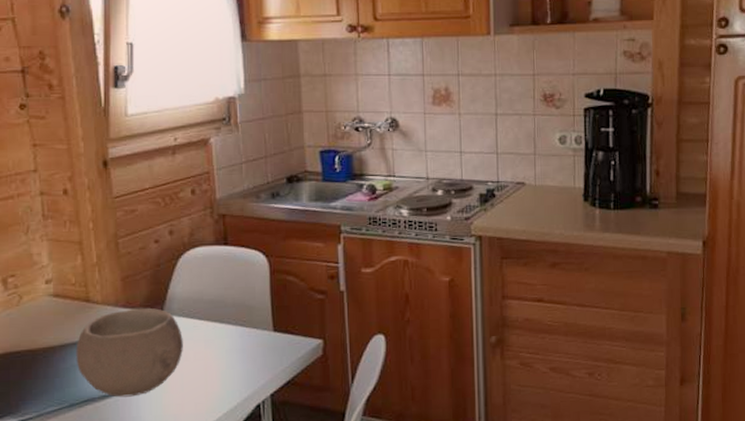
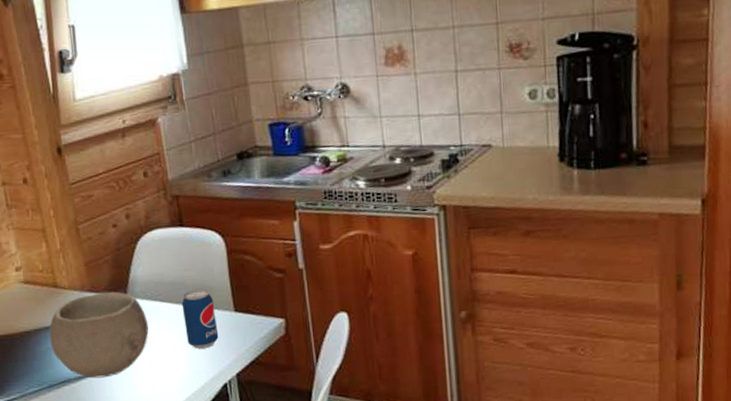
beverage can: none [220,307,256,368] -> present [181,288,219,349]

